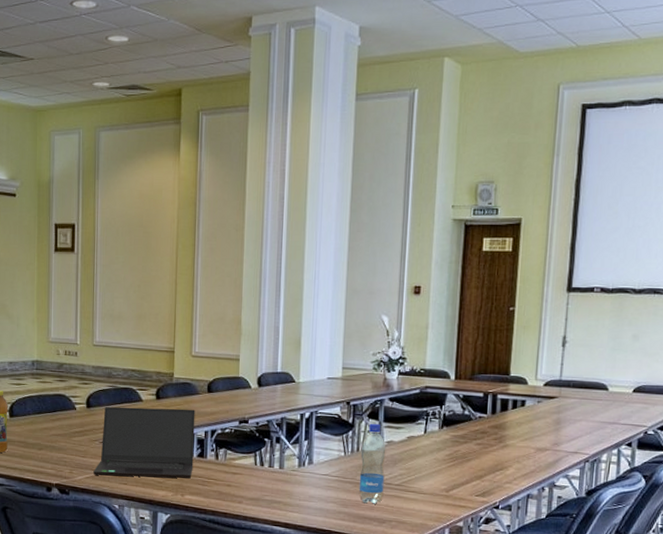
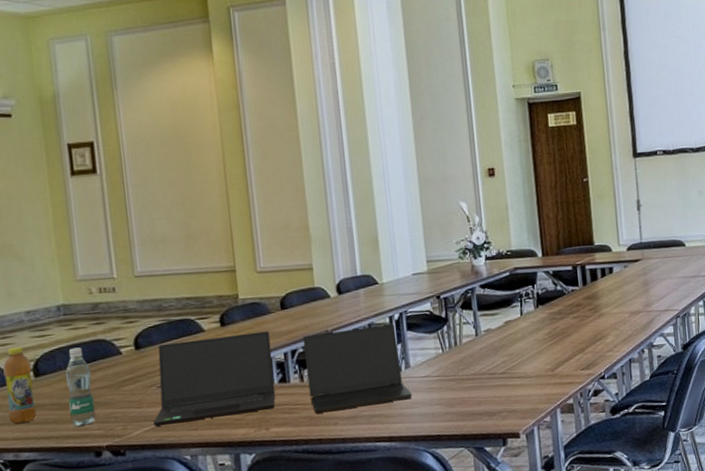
bottle: none [31,398,51,464] -> present [65,347,96,427]
laptop: none [221,419,311,493] -> present [302,323,412,414]
bottle: present [358,423,386,504] -> none [458,313,490,399]

